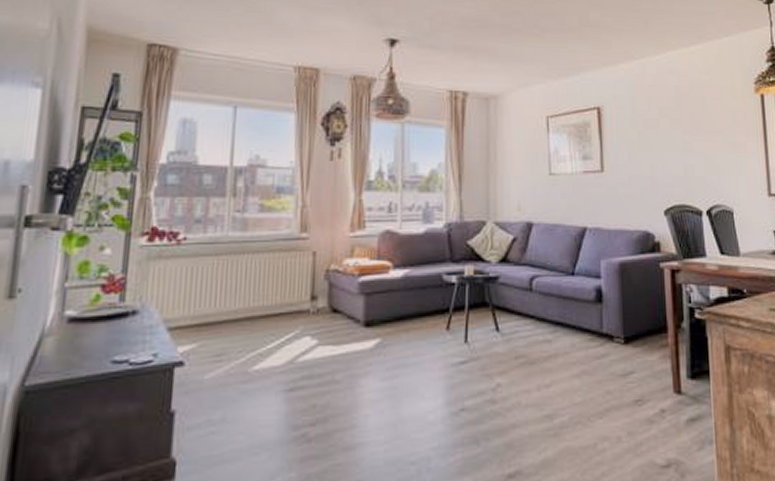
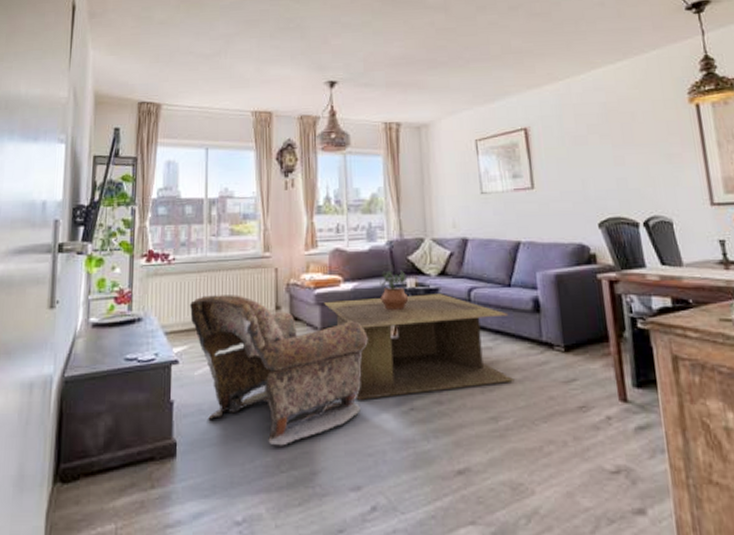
armchair: none [201,282,418,459] -> present [189,295,368,446]
coffee table: none [369,282,572,402] -> present [324,294,515,400]
potted plant: none [434,256,466,302] -> present [380,270,409,311]

